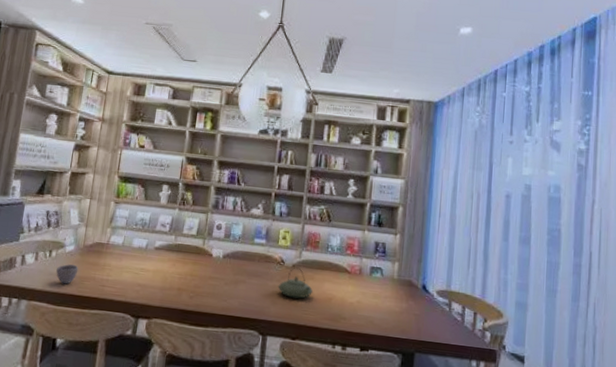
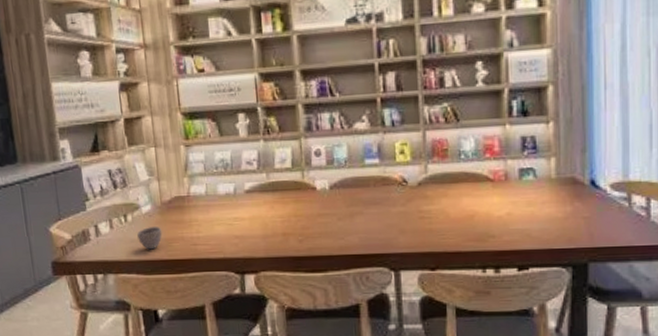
teapot: present [278,267,313,299] -> none [403,185,448,222]

